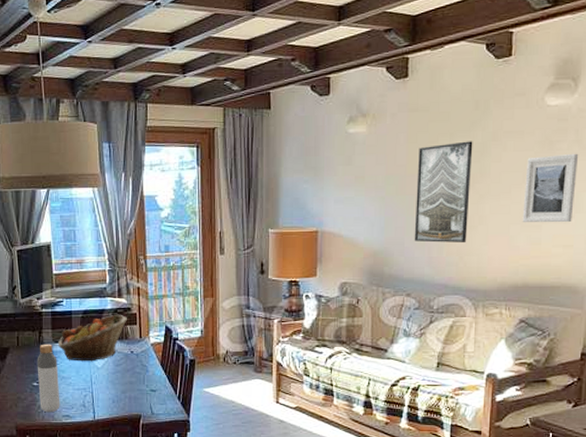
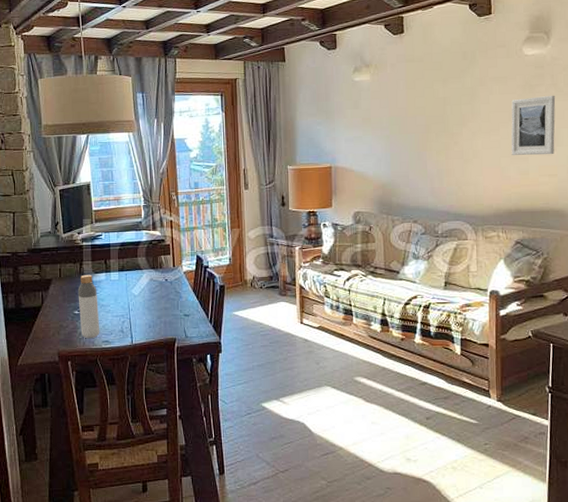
fruit basket: present [58,314,128,362] -> none [98,245,162,290]
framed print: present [414,141,473,244] -> none [416,86,464,175]

